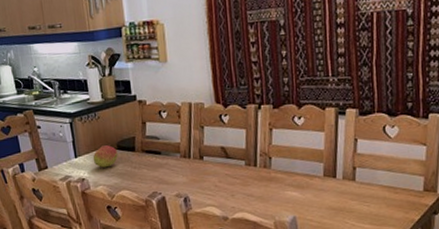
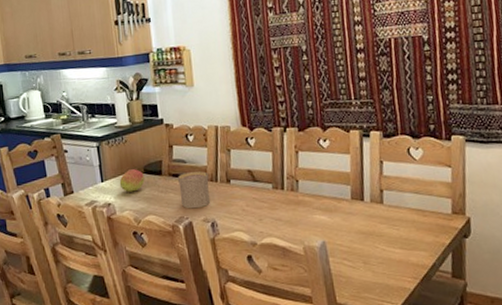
cup: none [151,148,183,185] -> present [178,171,210,209]

